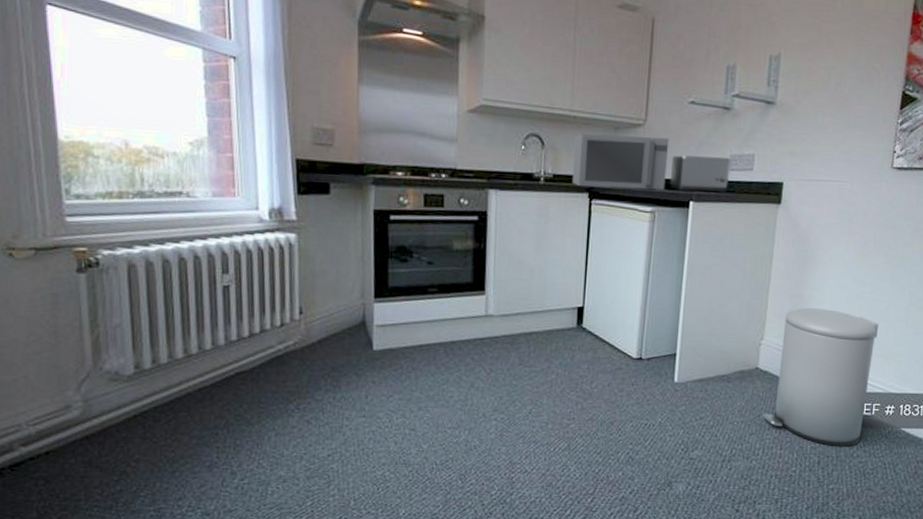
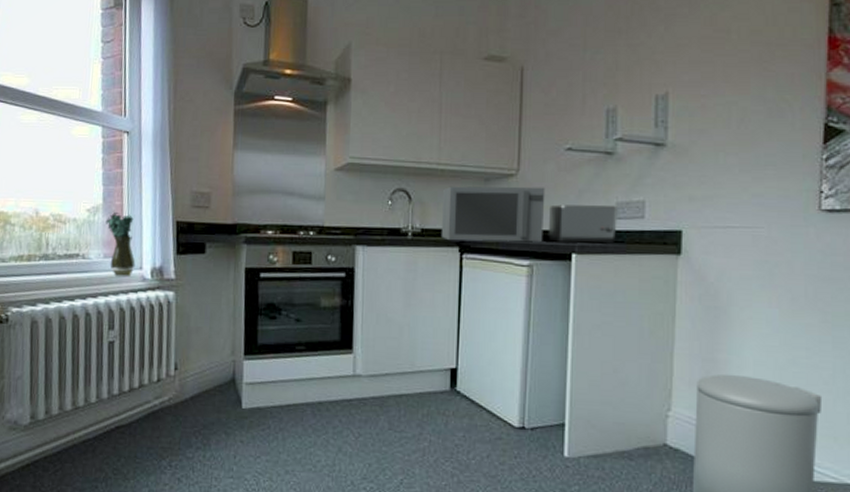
vase: none [212,144,251,218] -> present [105,210,136,278]

